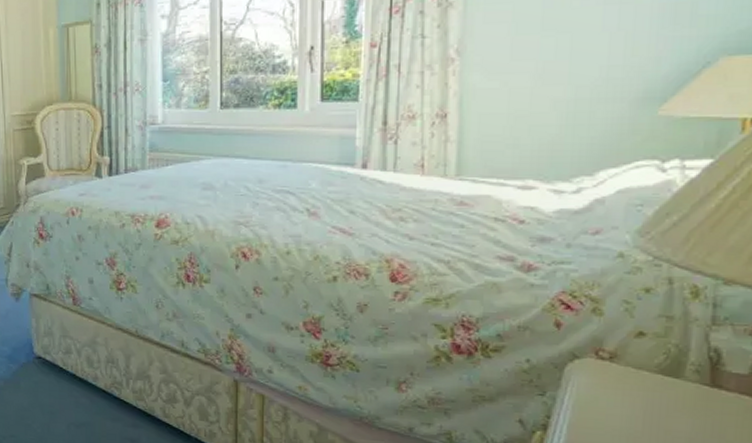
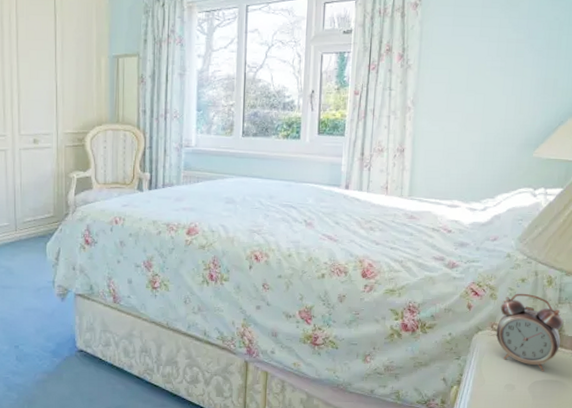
alarm clock: none [603,308,722,422] -> present [496,293,564,372]

